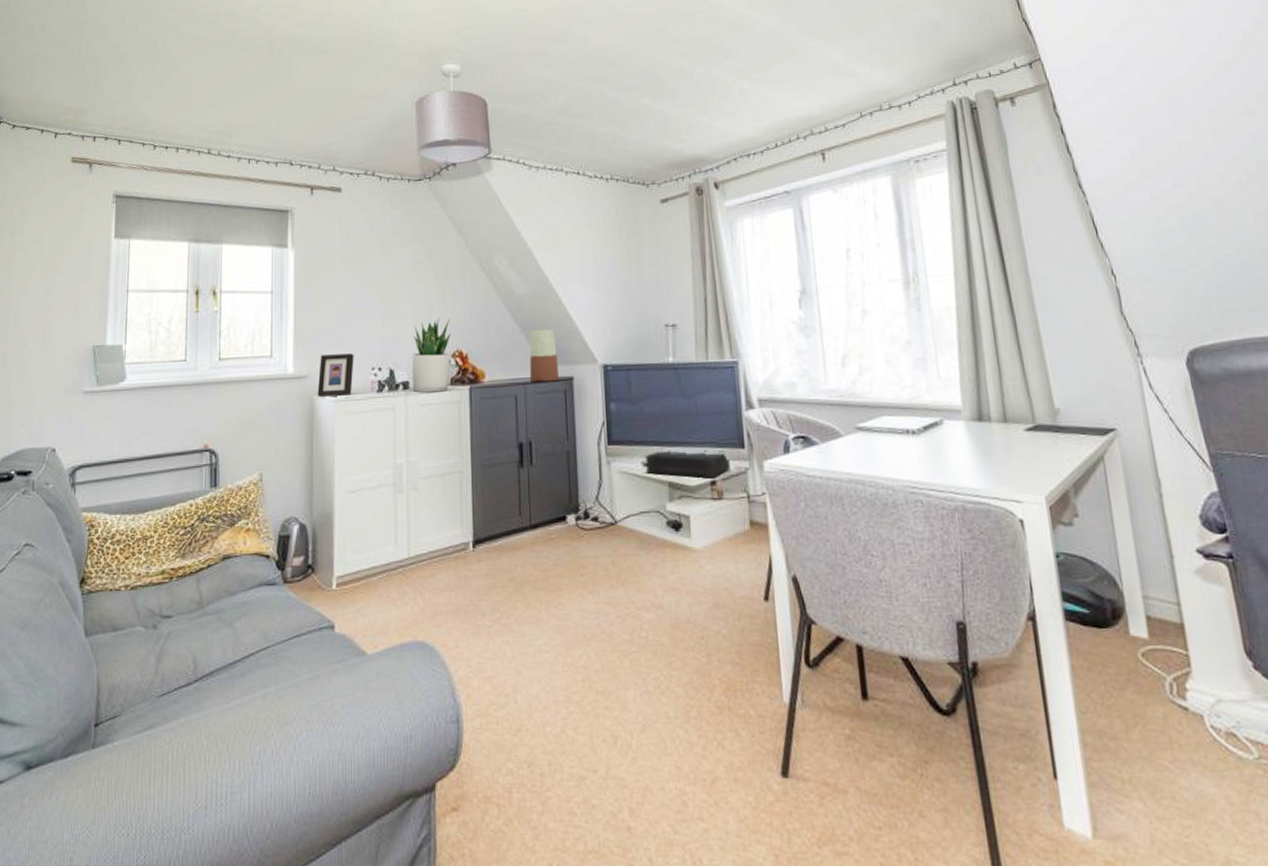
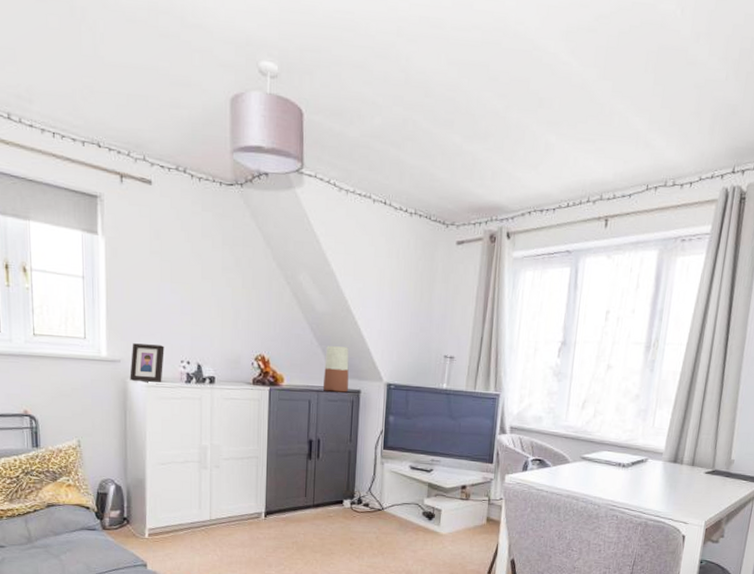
planter: present [412,318,451,393] -> none [218,323,255,389]
game console: present [646,449,730,479] -> none [412,457,479,484]

